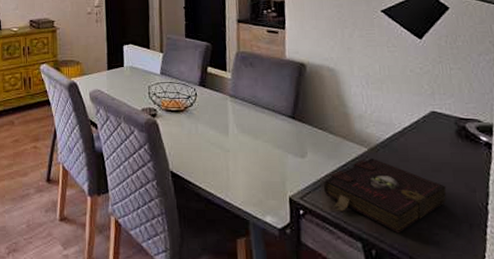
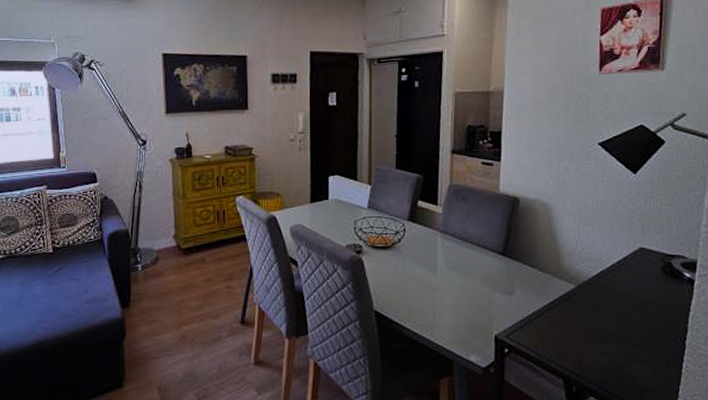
book: present [323,158,447,234] -> none [529,295,648,370]

